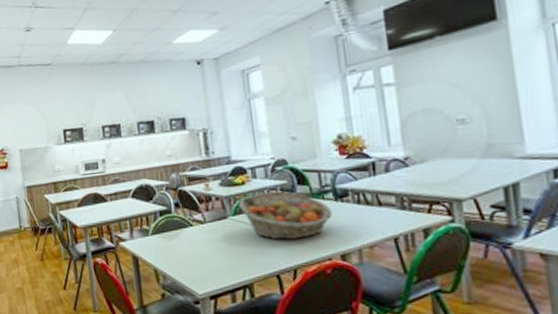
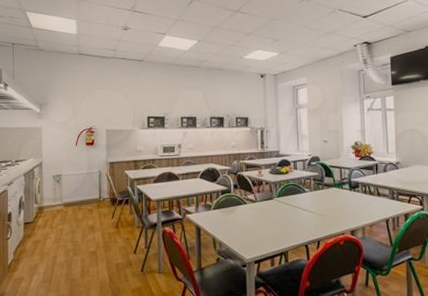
fruit basket: present [238,191,333,240] -> none [282,180,348,218]

